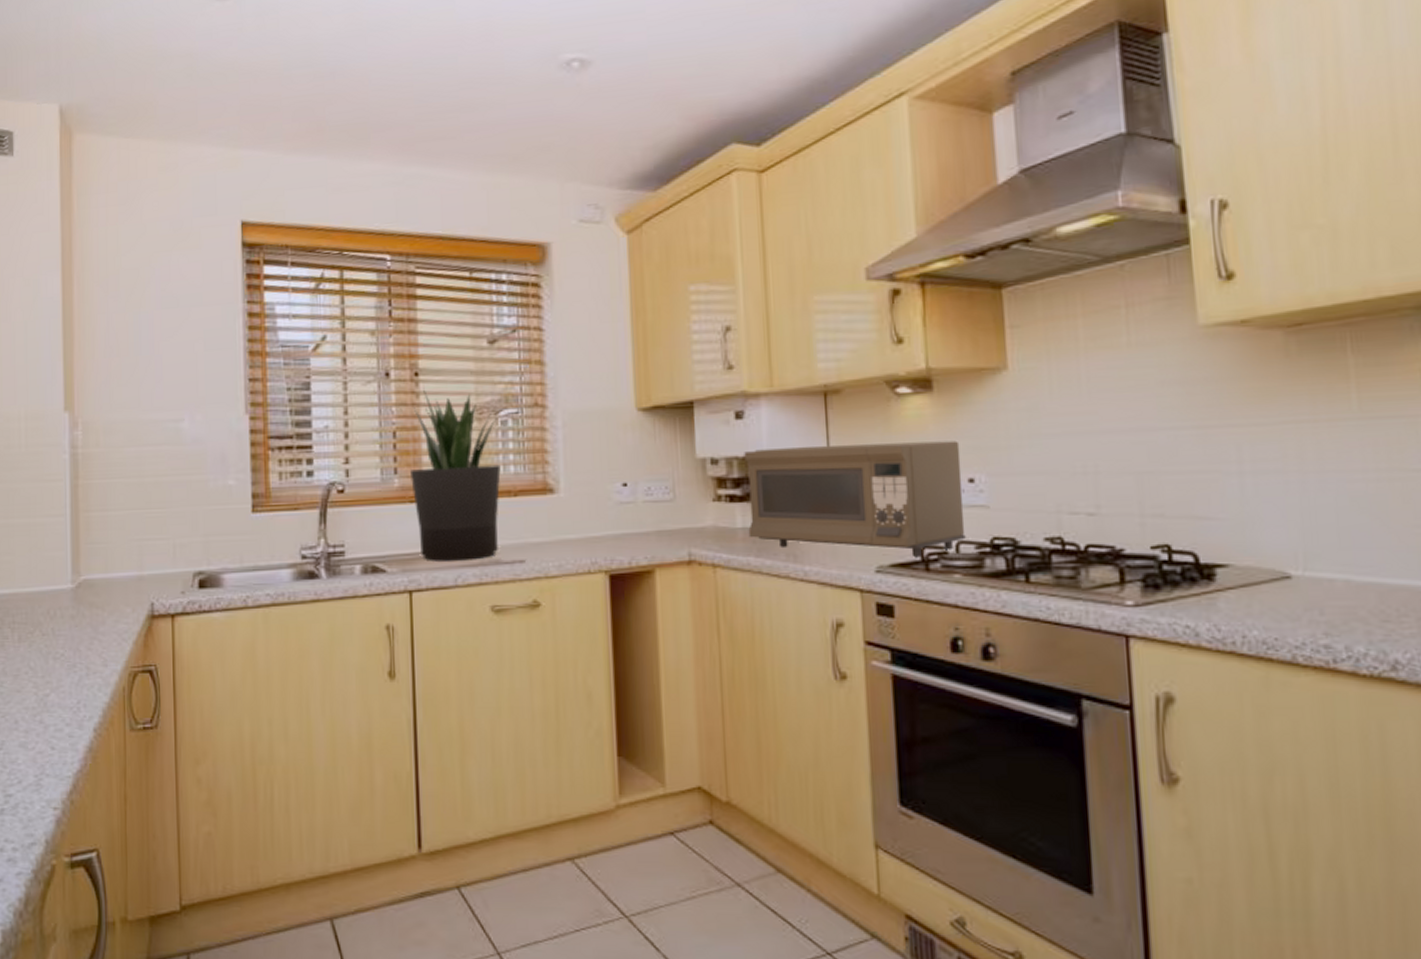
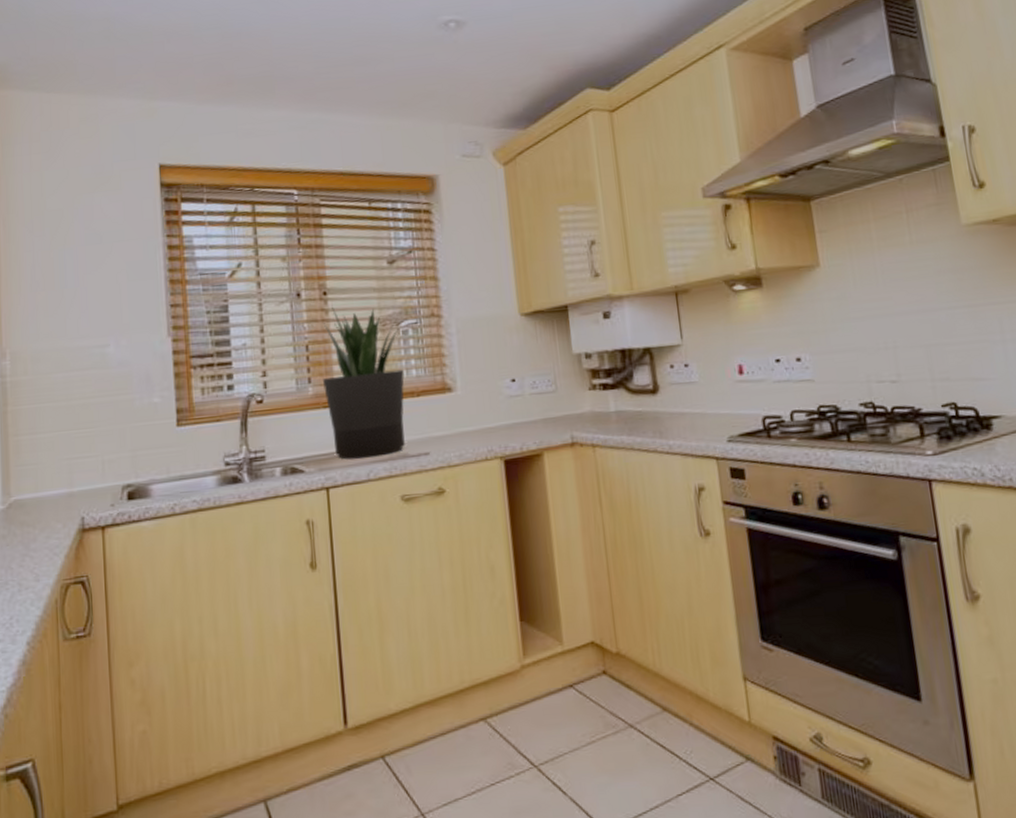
microwave: present [744,441,966,556] -> none [612,327,798,426]

